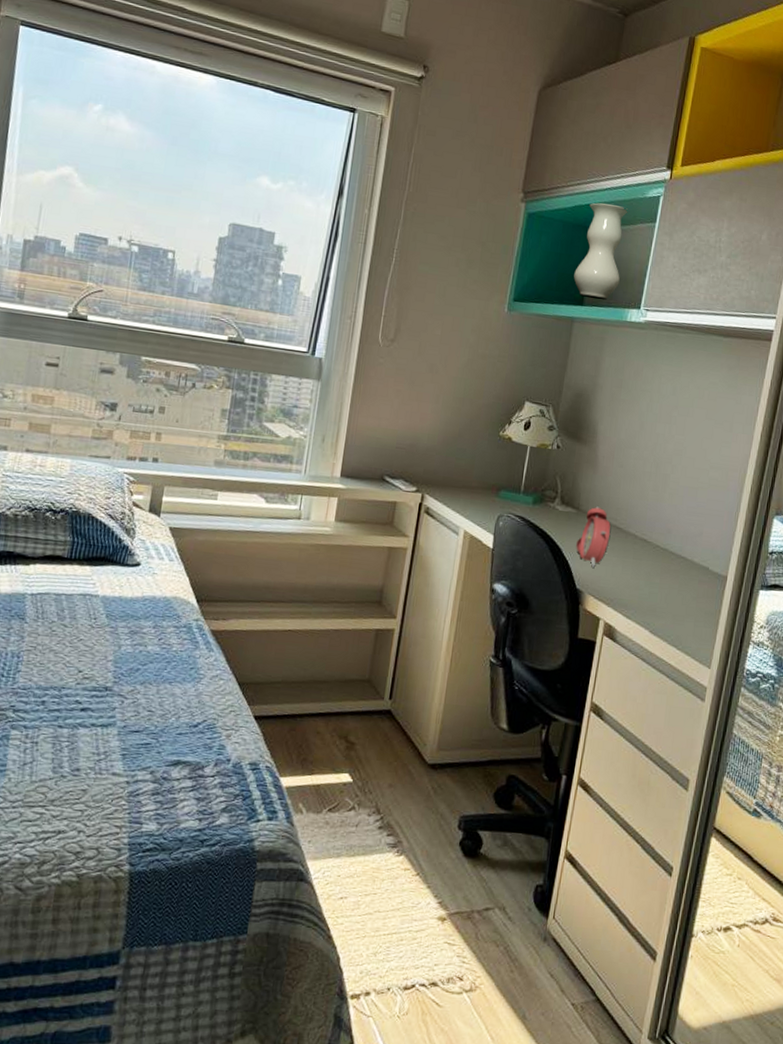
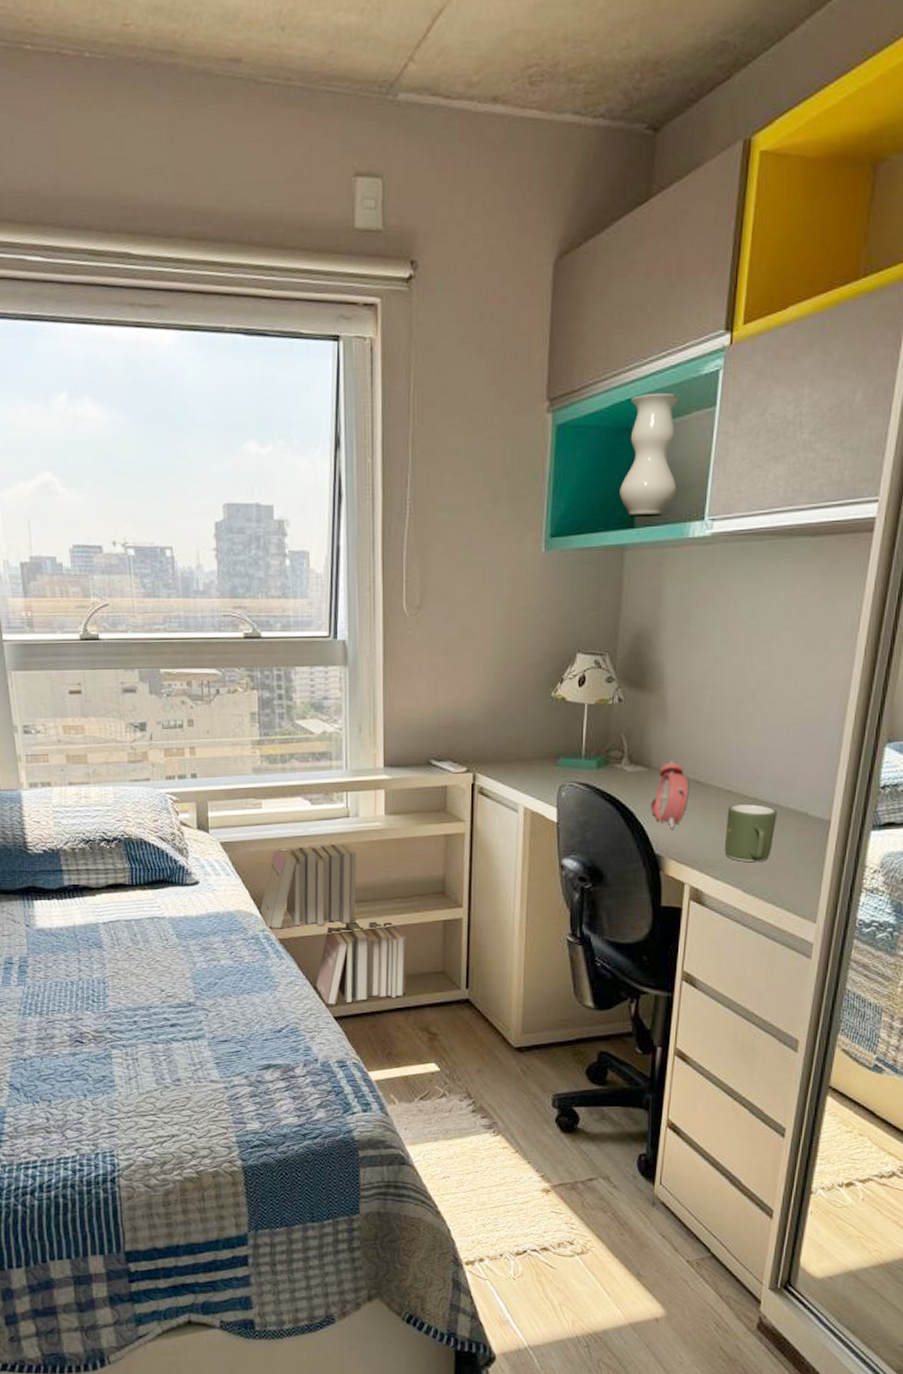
books: none [197,539,303,623] -> present [260,842,357,929]
books: none [241,620,338,704] -> present [316,921,406,1005]
mug: none [636,552,683,607] -> present [724,804,777,863]

